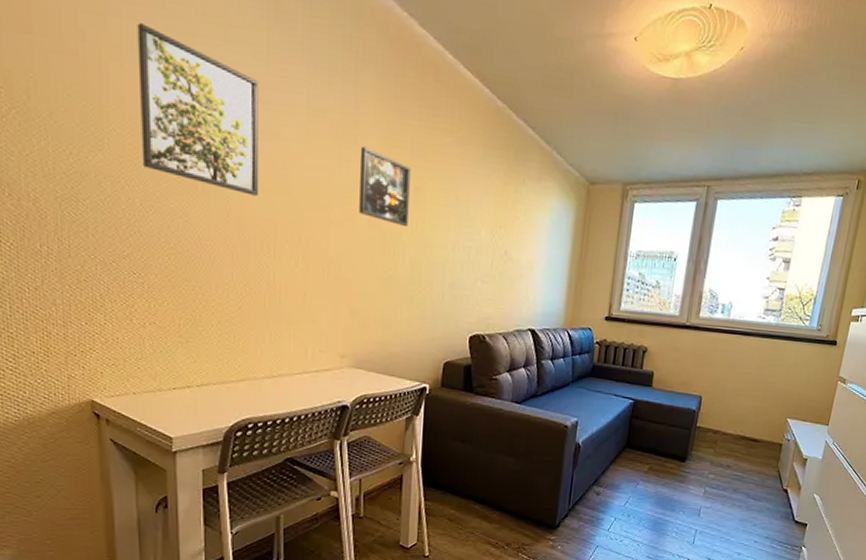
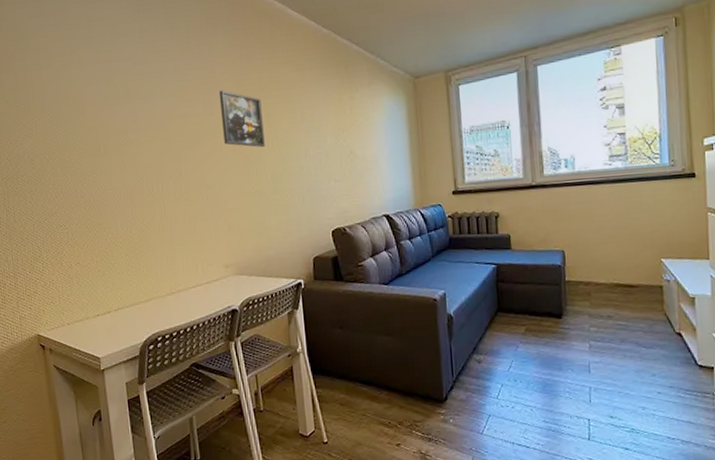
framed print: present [137,23,259,196] -> none [48,38,146,148]

